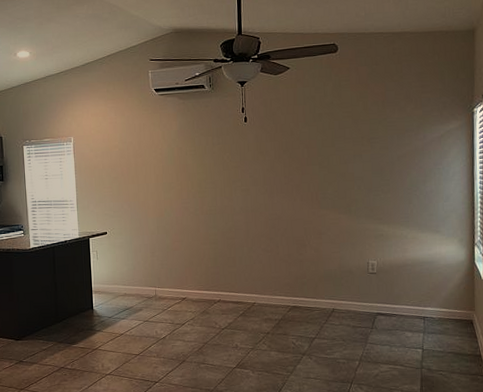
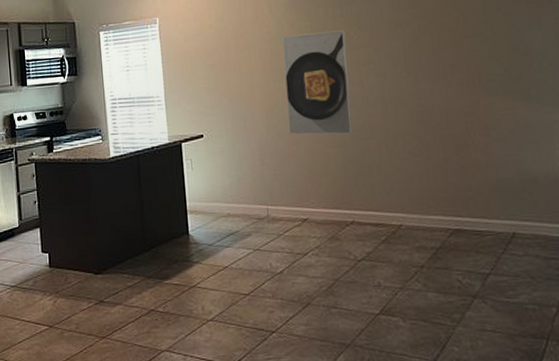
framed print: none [171,155,223,235] -> present [281,30,353,135]

